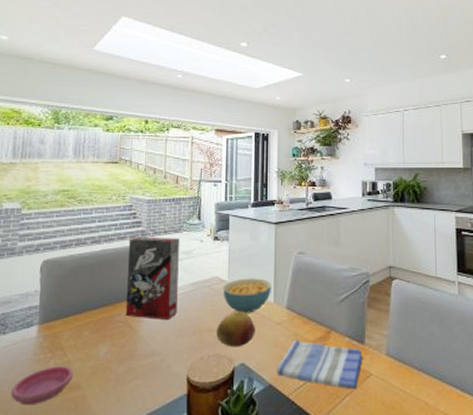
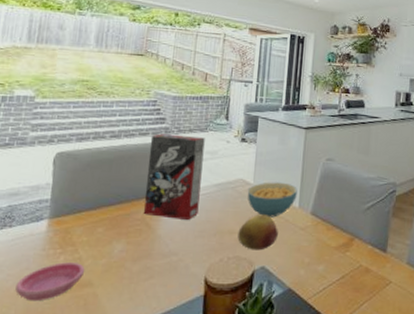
dish towel: present [277,339,363,390] -> none [297,245,384,297]

